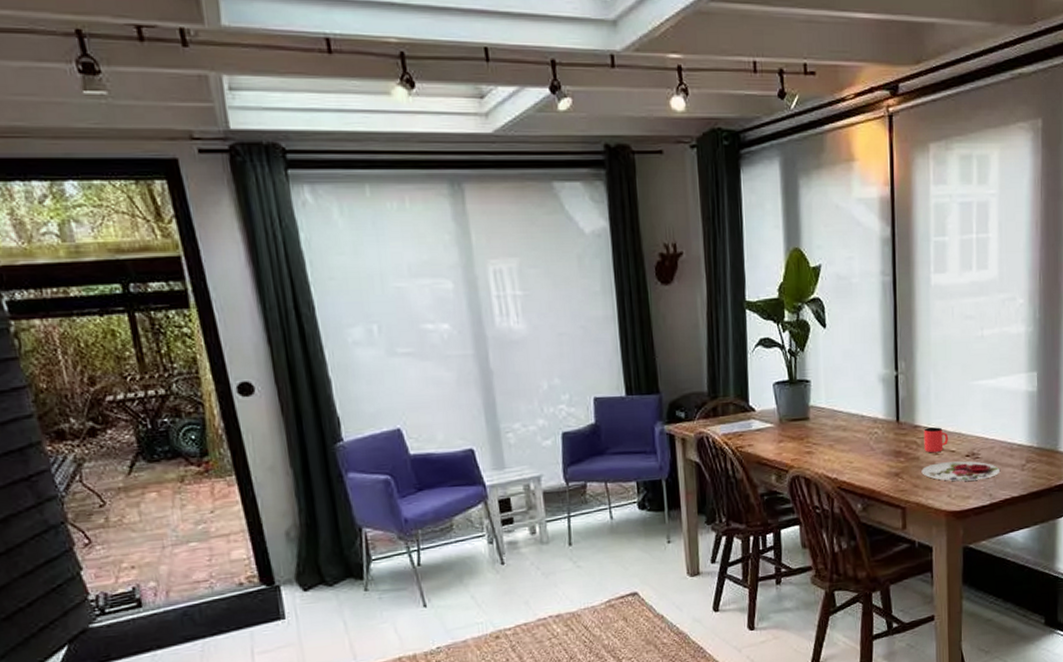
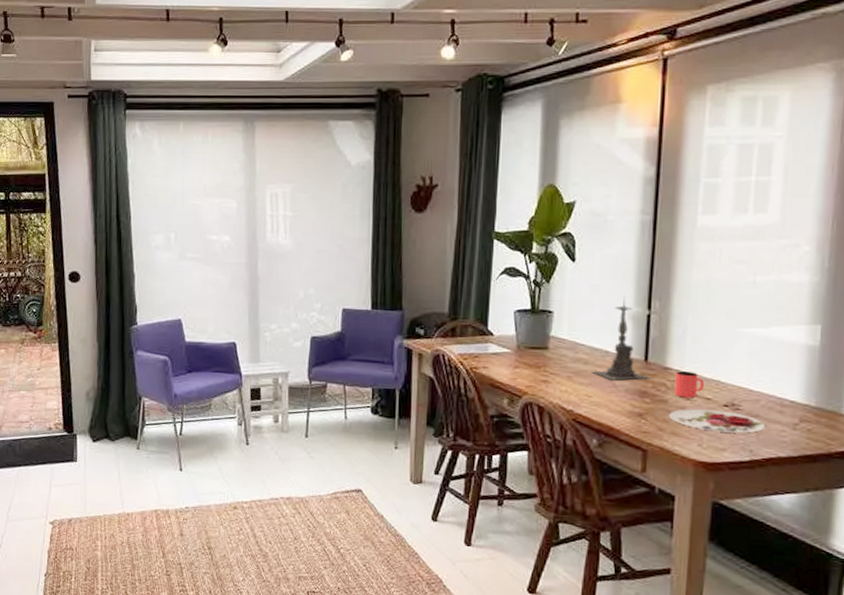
candle holder: none [850,359,903,444] -> present [590,296,651,381]

